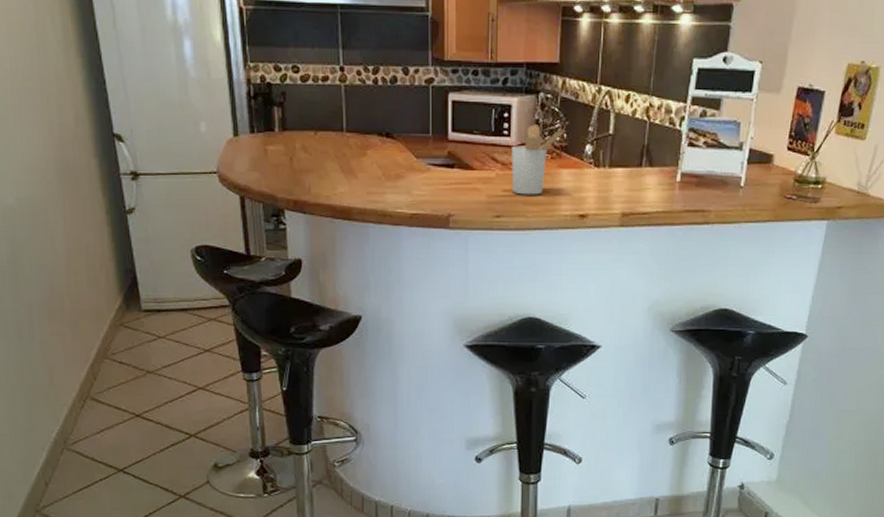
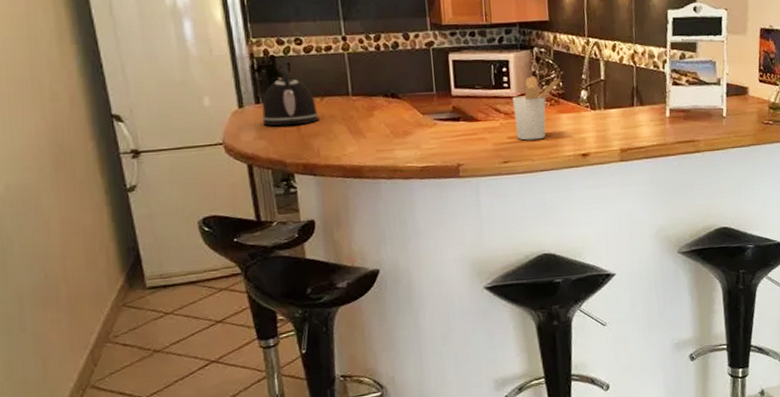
kettle: none [255,87,312,159] -> present [261,58,319,127]

